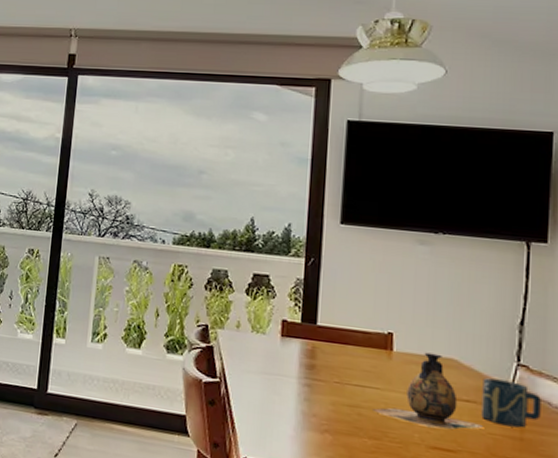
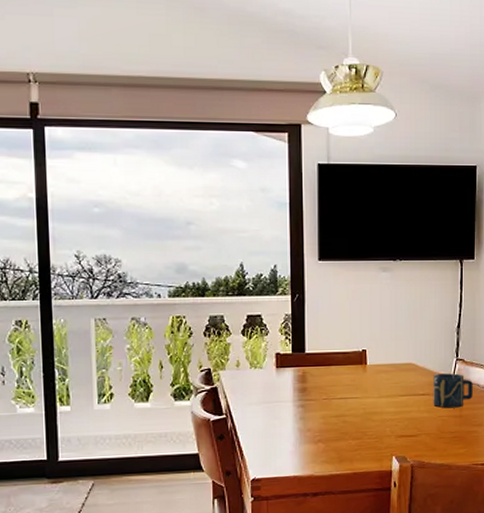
vase: present [373,352,483,430] -> none [354,361,434,421]

